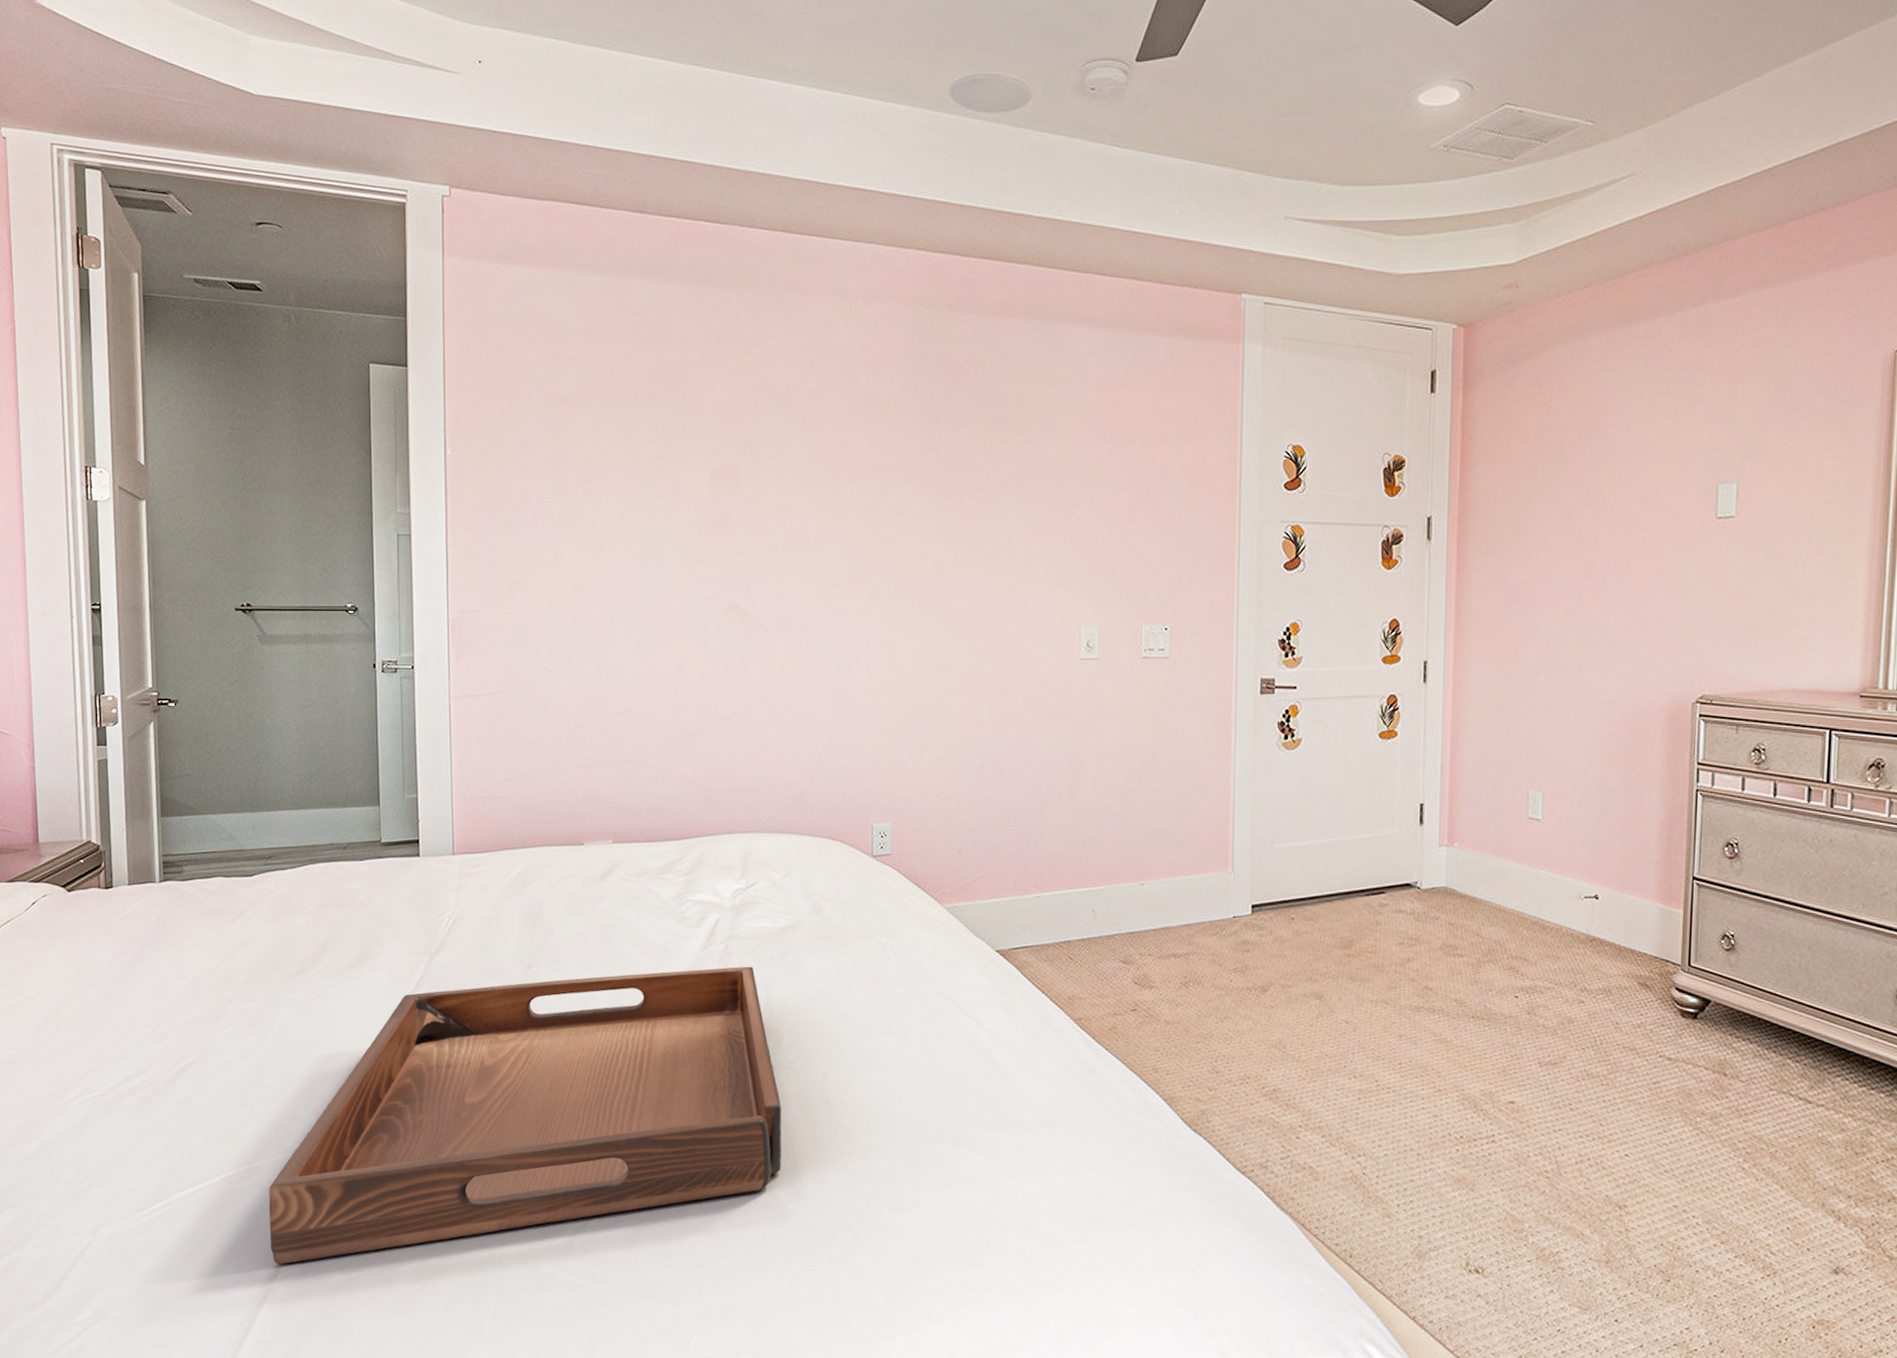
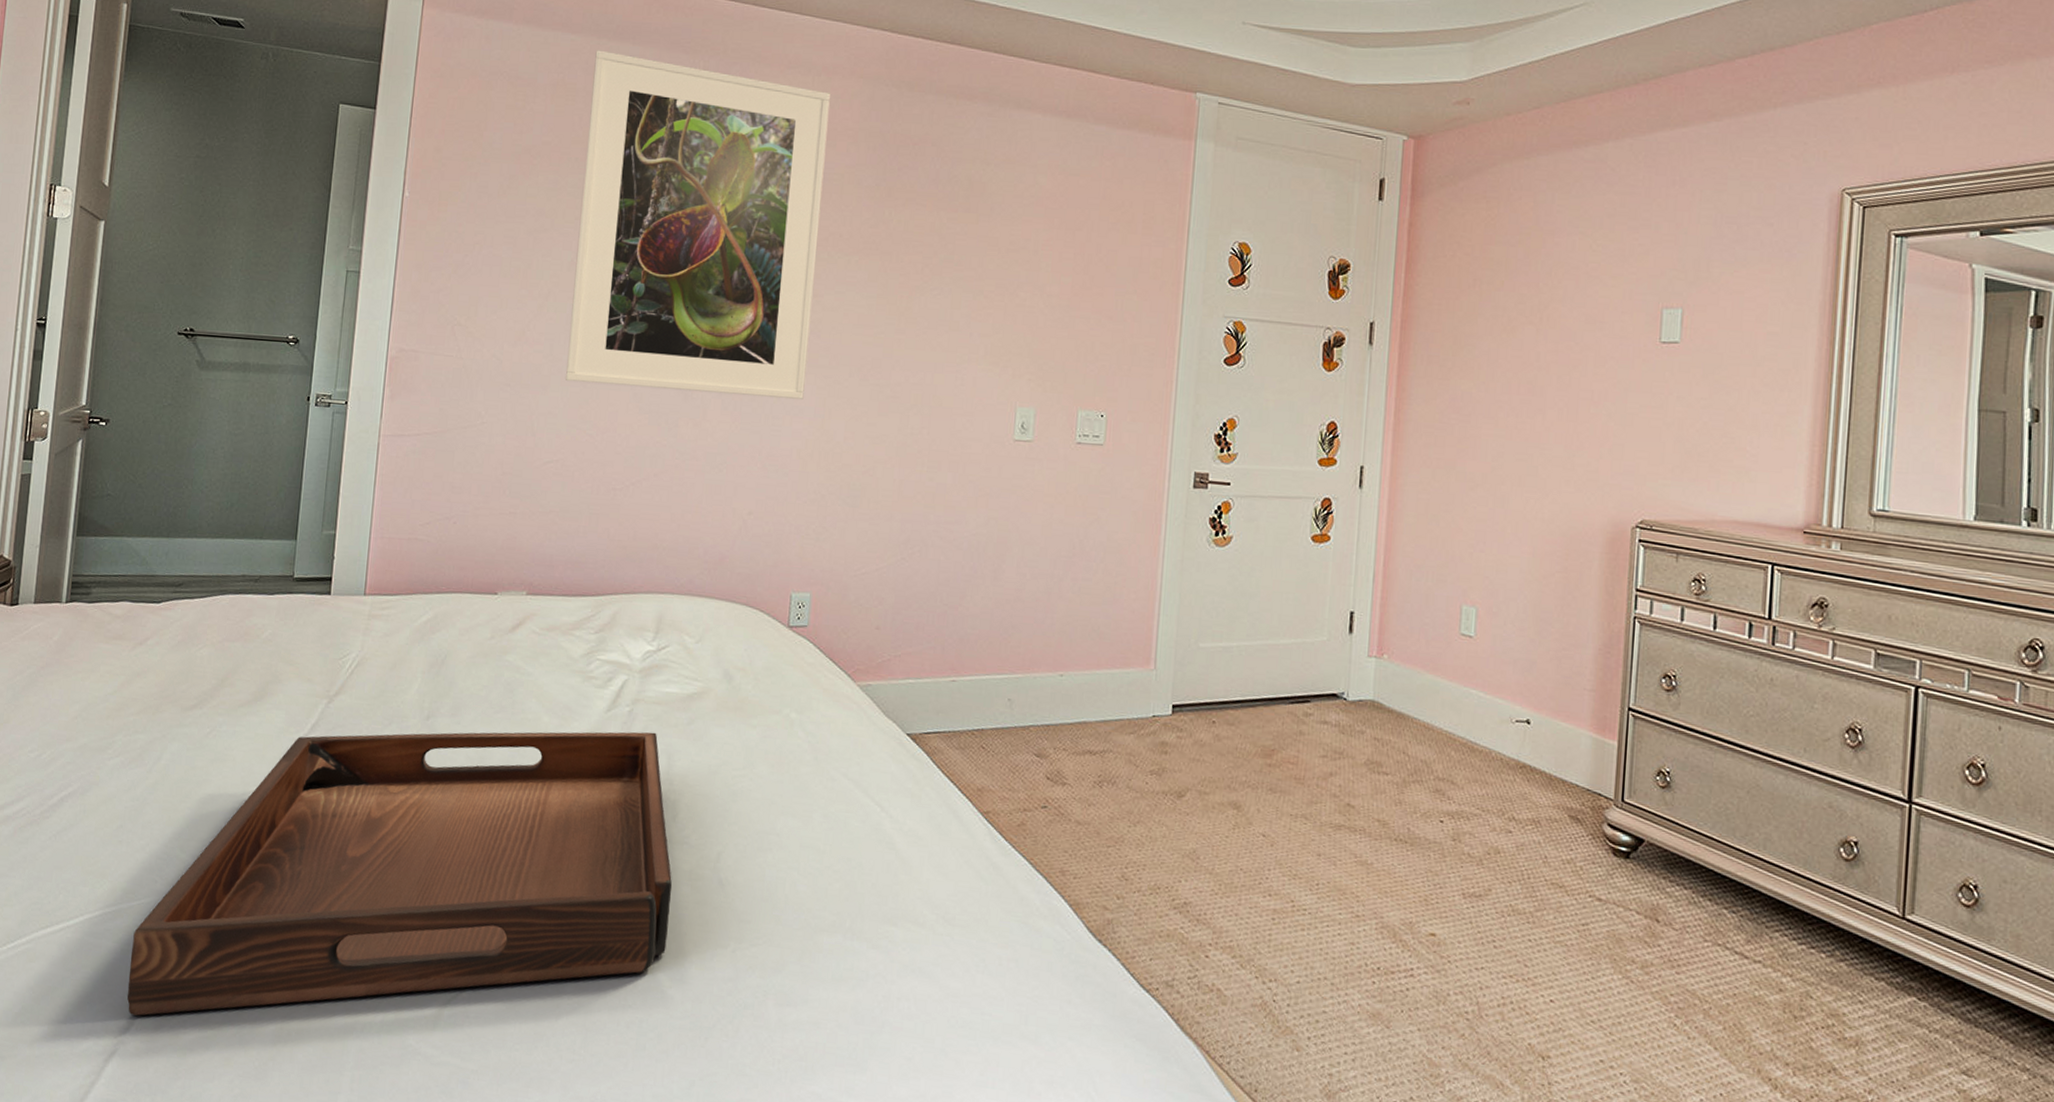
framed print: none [626,289,870,634] -> present [564,50,830,400]

